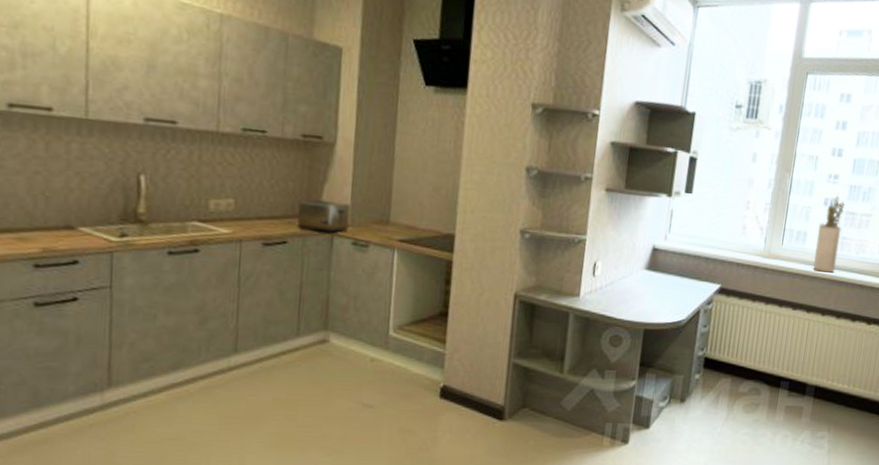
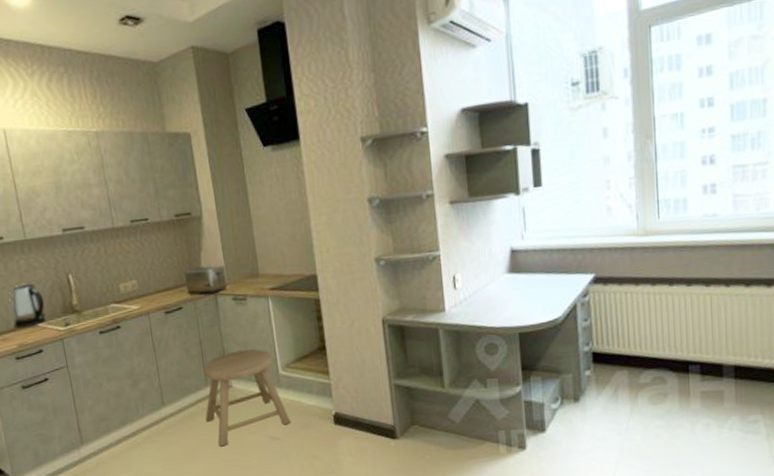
kettle: none [38,173,97,231] -> present [9,283,47,329]
stool: none [288,302,391,409] -> present [203,349,291,447]
vase: present [813,193,845,274] -> none [700,147,733,239]

